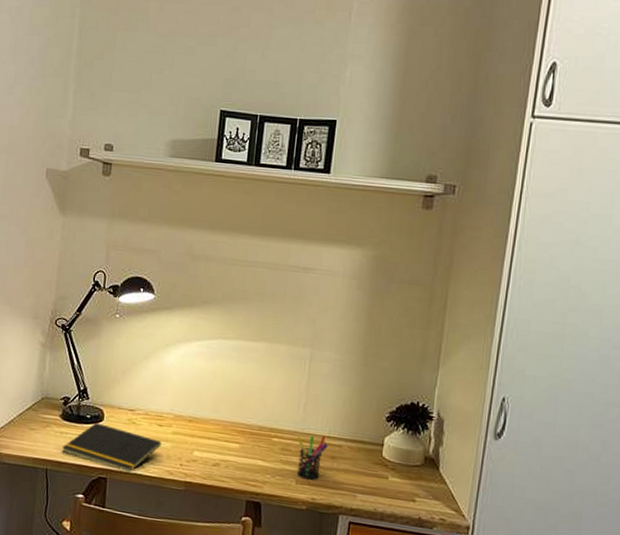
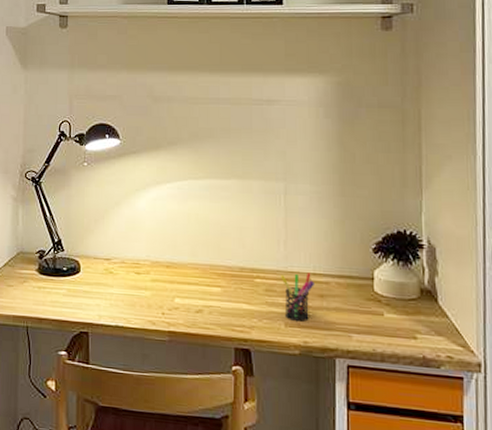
notepad: present [62,423,162,472] -> none [41,275,141,324]

